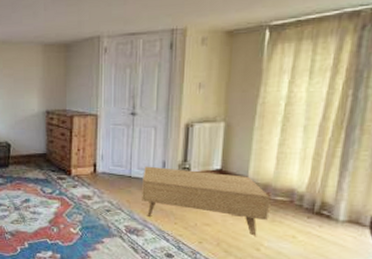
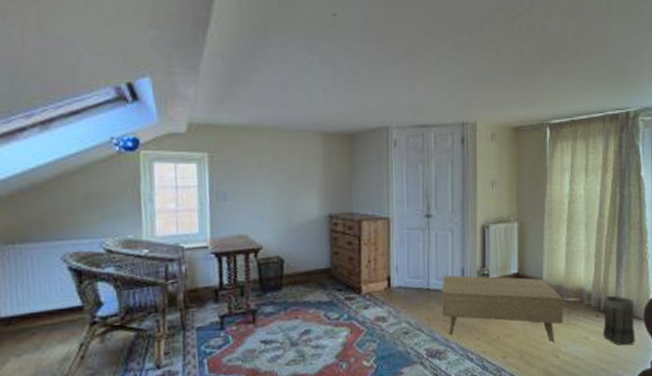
basket: none [314,199,359,250] -> present [603,295,636,346]

